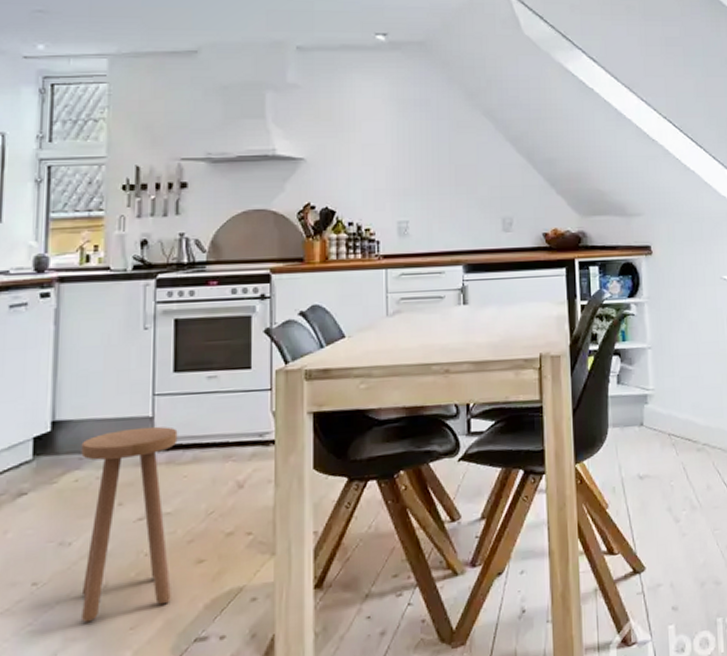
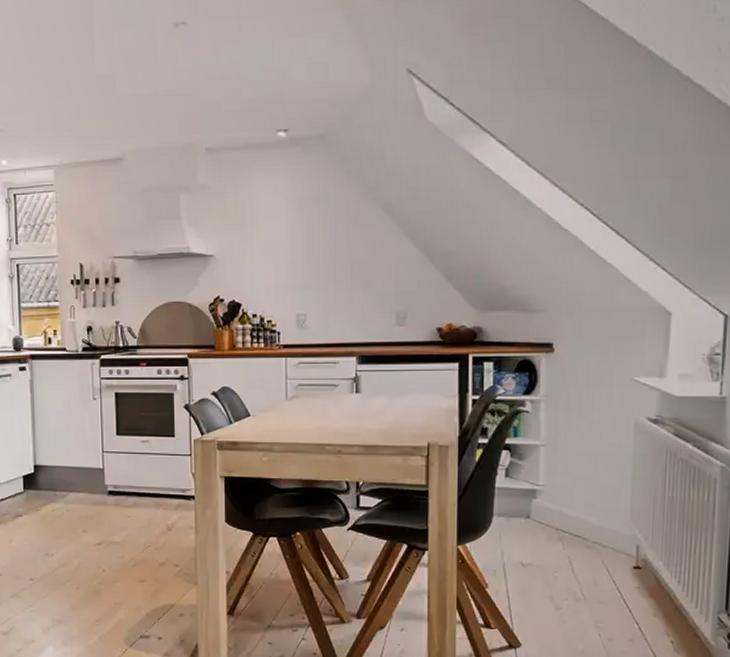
stool: present [80,426,178,623] -> none [55,476,123,612]

